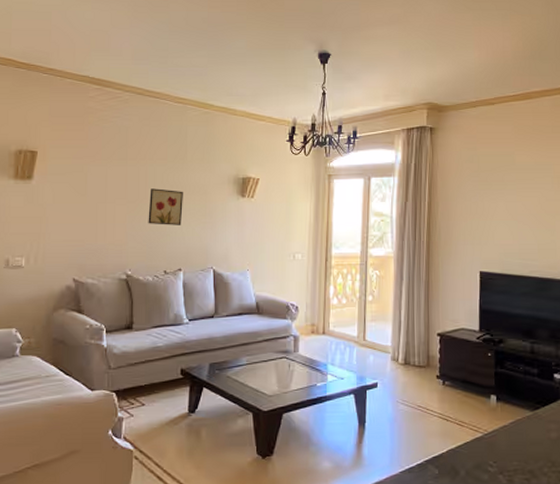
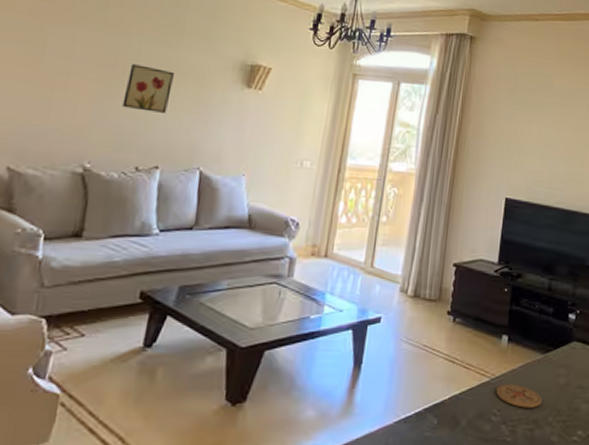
coaster: none [490,438,535,460] -> present [496,384,542,408]

